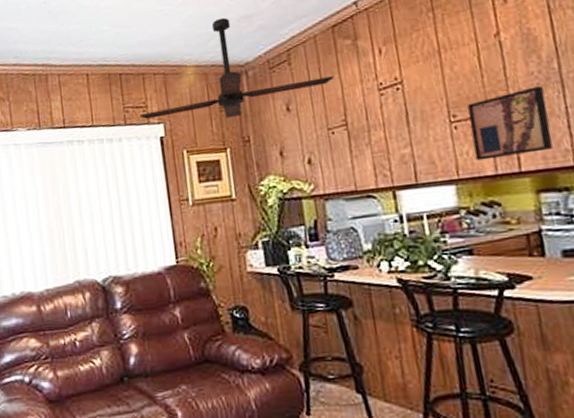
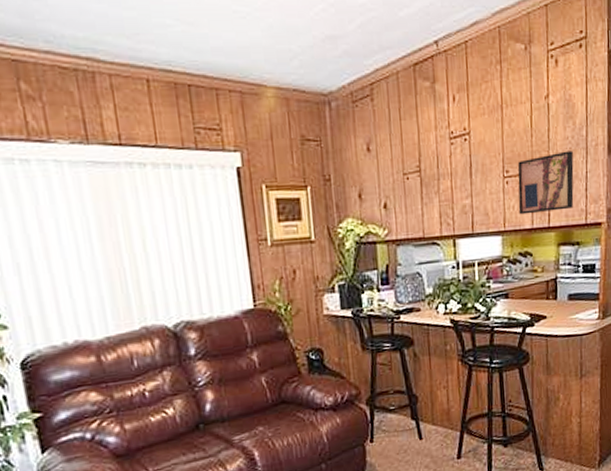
ceiling fan: present [139,17,335,119] -> none [213,34,413,153]

